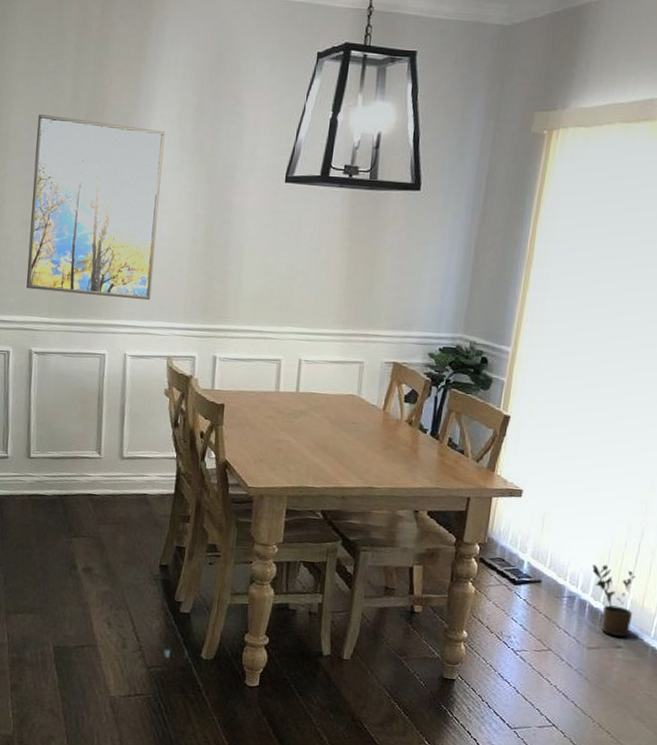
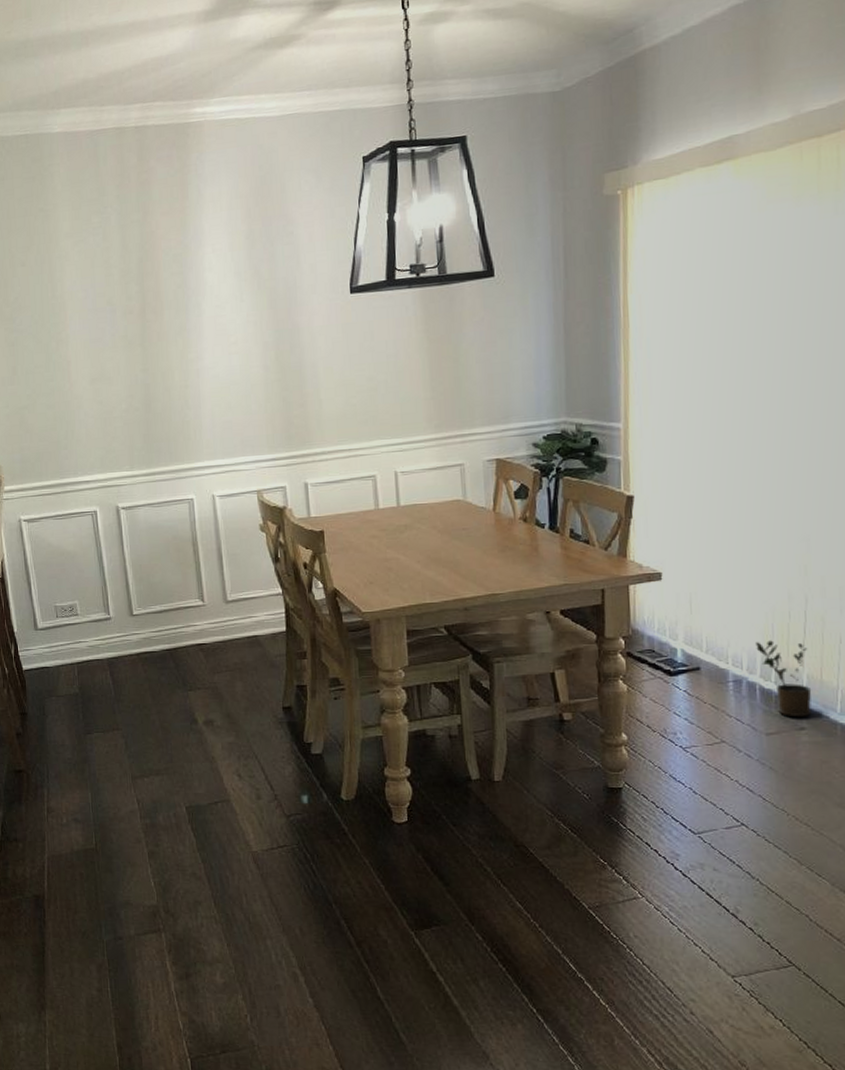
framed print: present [26,114,165,301] -> none [90,265,231,446]

